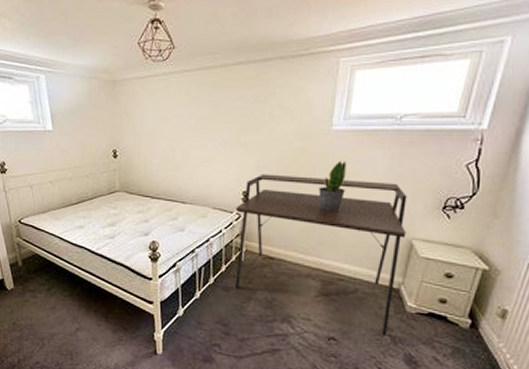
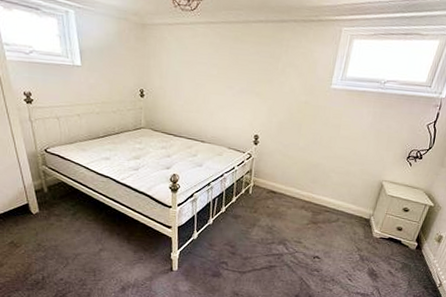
desk: present [235,174,407,336] -> none [243,121,383,255]
potted plant: present [318,161,347,213] -> none [316,114,340,157]

